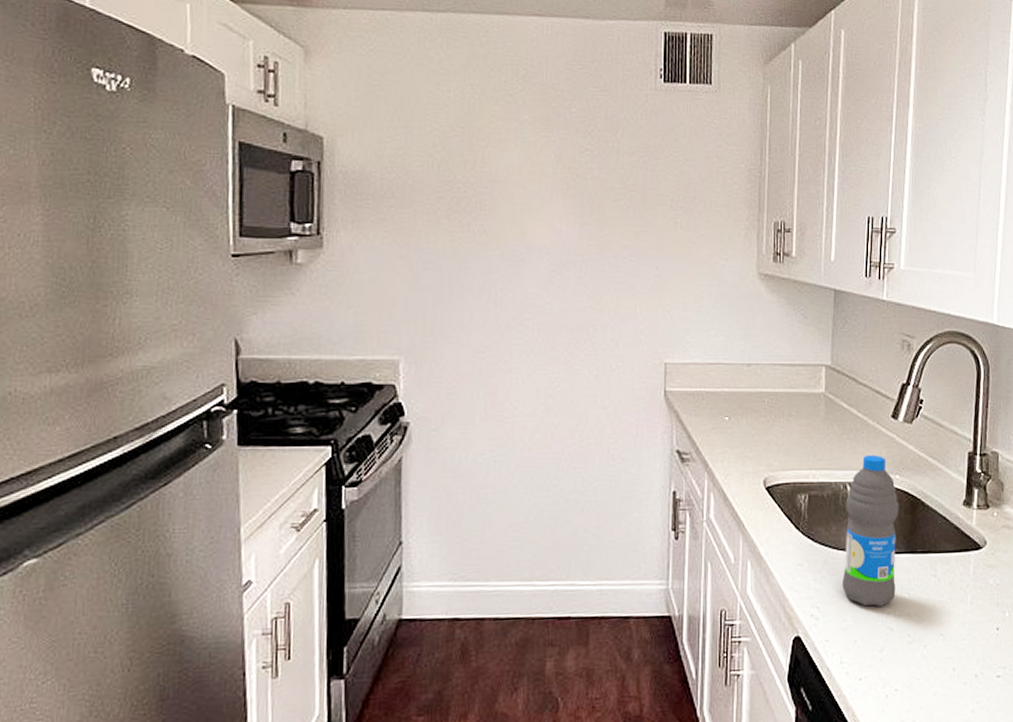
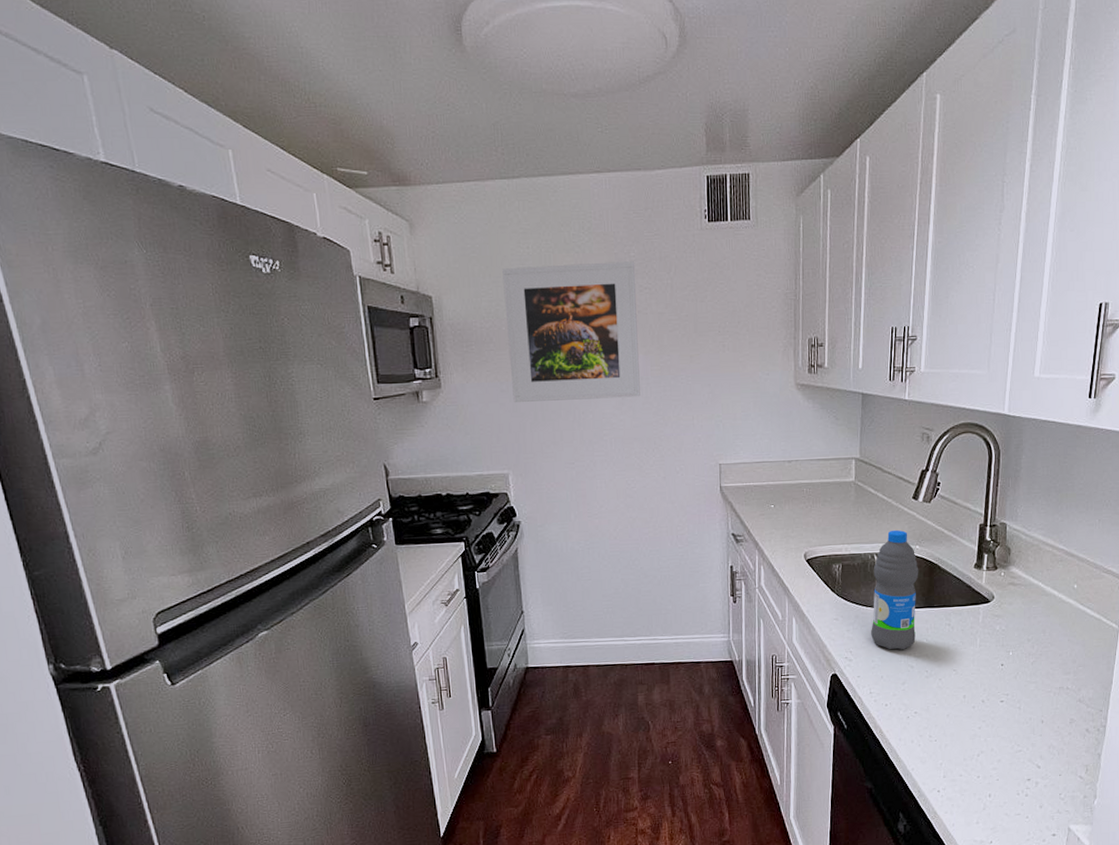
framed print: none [413,112,576,276] -> present [502,261,640,402]

